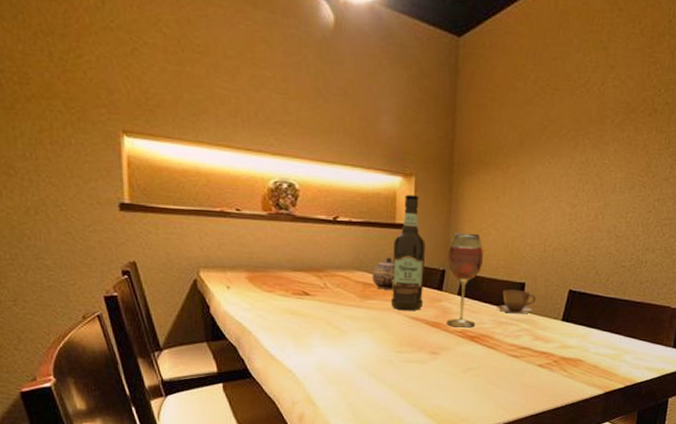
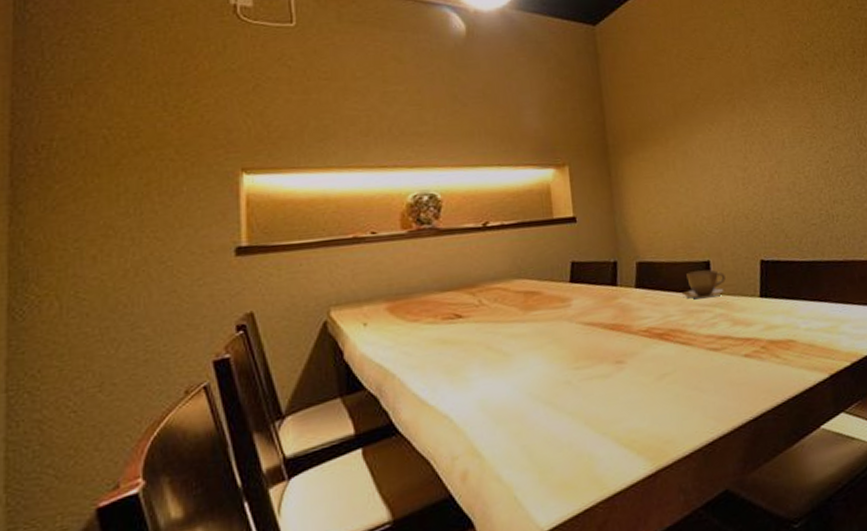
teapot: present [371,257,394,290] -> none [533,257,560,296]
root beer: present [390,195,427,311] -> none [554,185,598,317]
wineglass: present [447,232,484,328] -> none [617,215,662,326]

